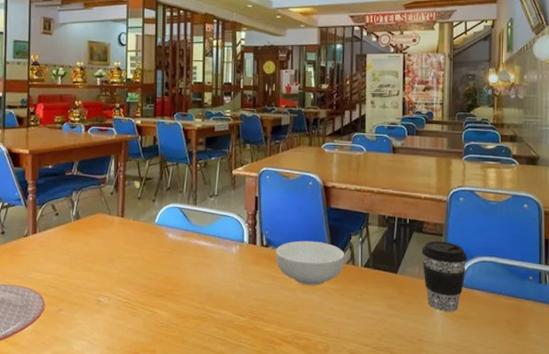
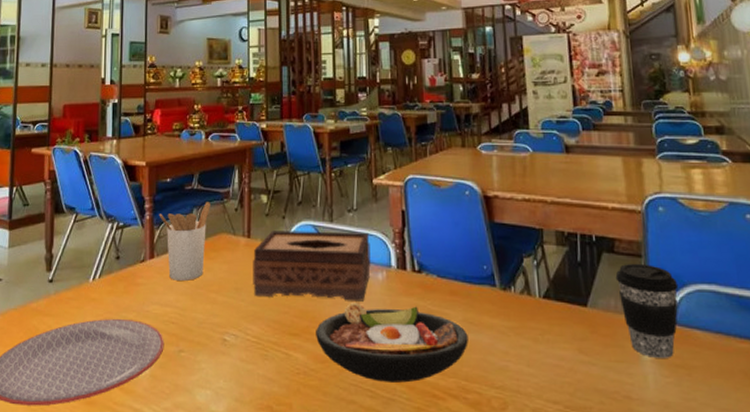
utensil holder: none [41,186,89,252] -> present [159,202,210,281]
tissue box: none [125,211,227,270] -> present [253,231,371,302]
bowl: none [178,271,303,332] -> present [316,303,468,383]
cereal bowl: present [276,240,345,286] -> none [431,264,518,322]

